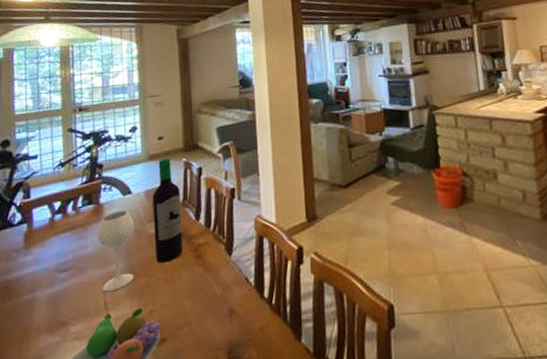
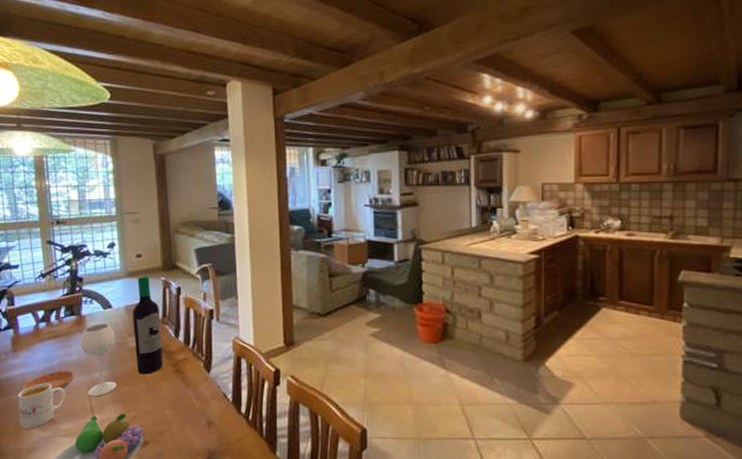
mug: none [26,280,79,335] -> present [17,383,66,429]
saucer: none [31,264,90,291] -> present [21,370,75,393]

